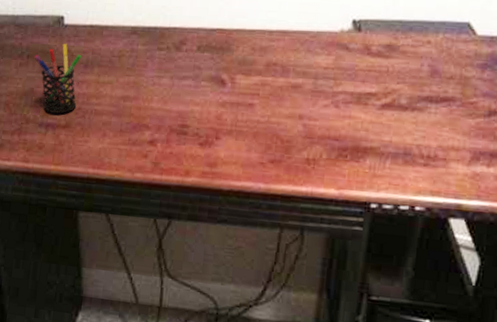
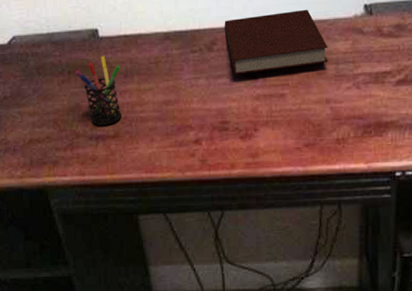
notebook: none [196,18,308,78] -> present [224,9,328,75]

